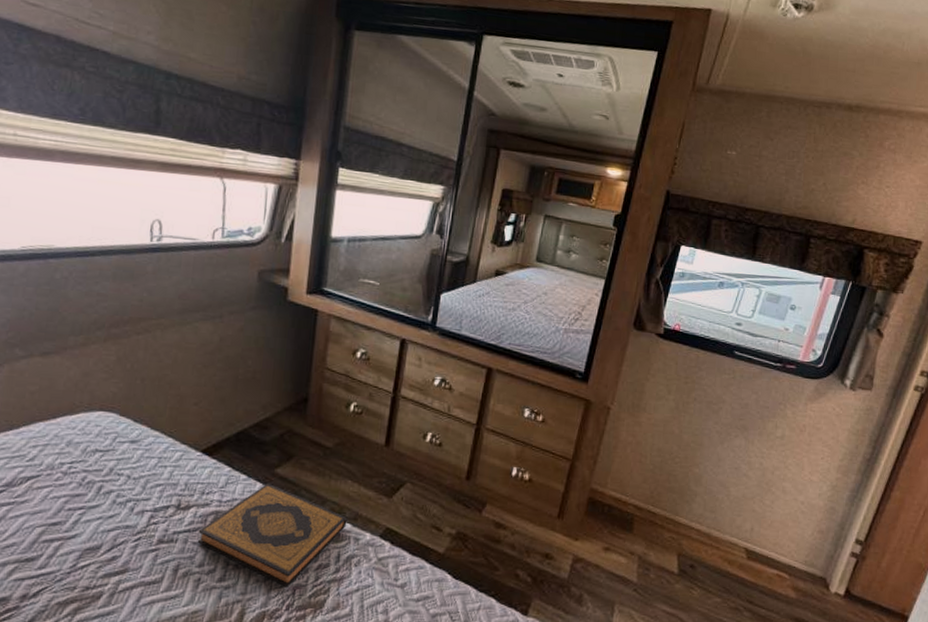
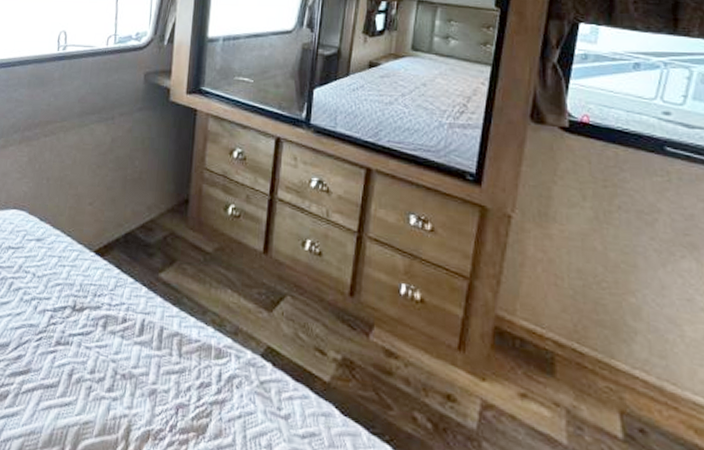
hardback book: present [197,484,347,588] -> none [89,289,228,406]

